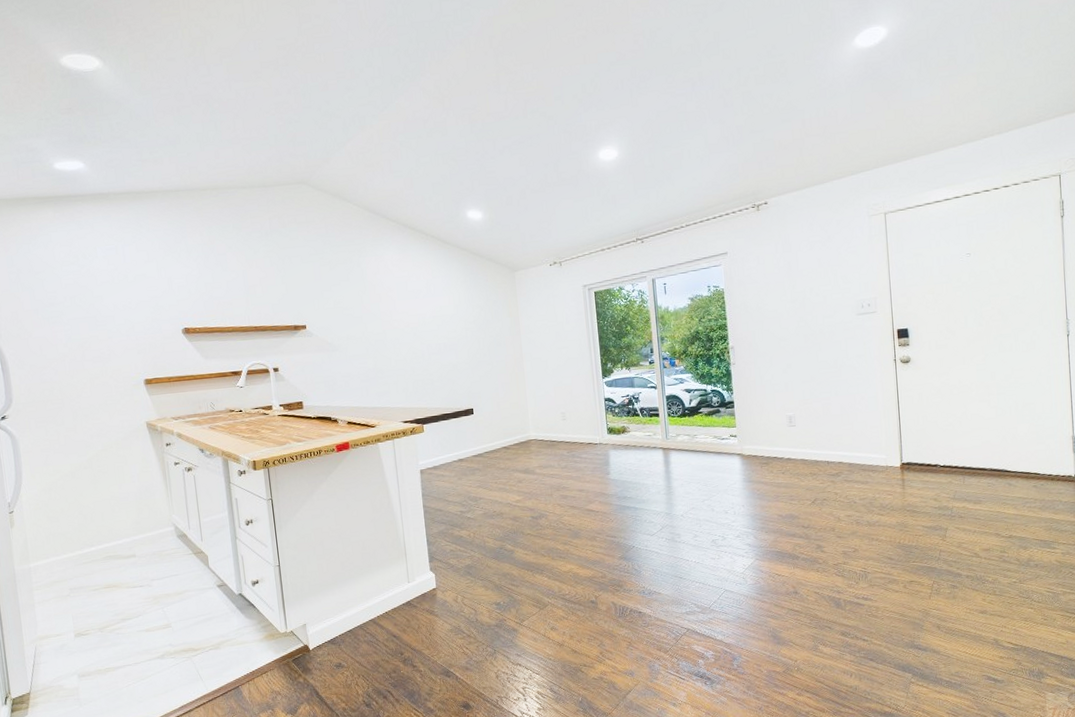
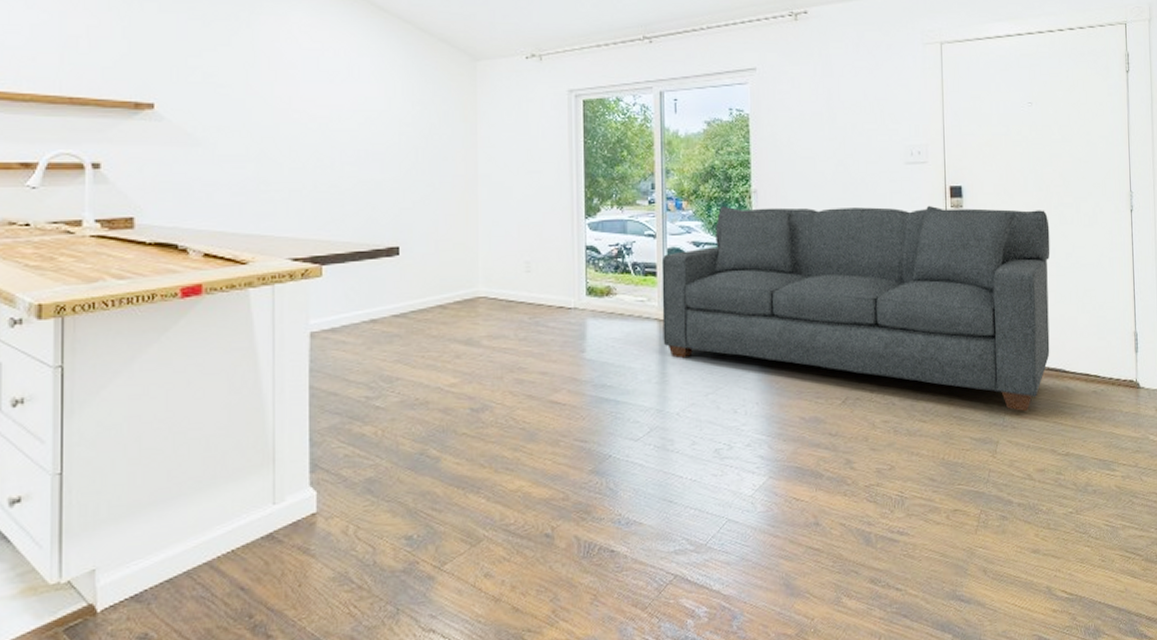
sofa: none [662,341,992,505] -> present [661,205,1050,412]

